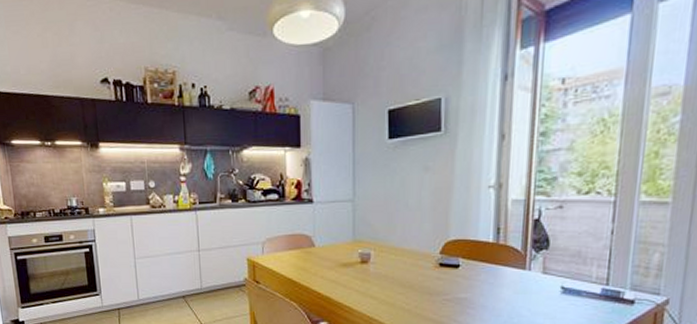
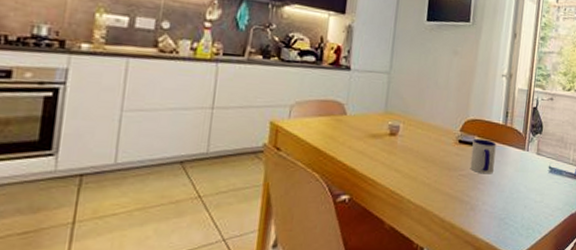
mug: none [455,260,487,298] -> present [470,138,496,174]

